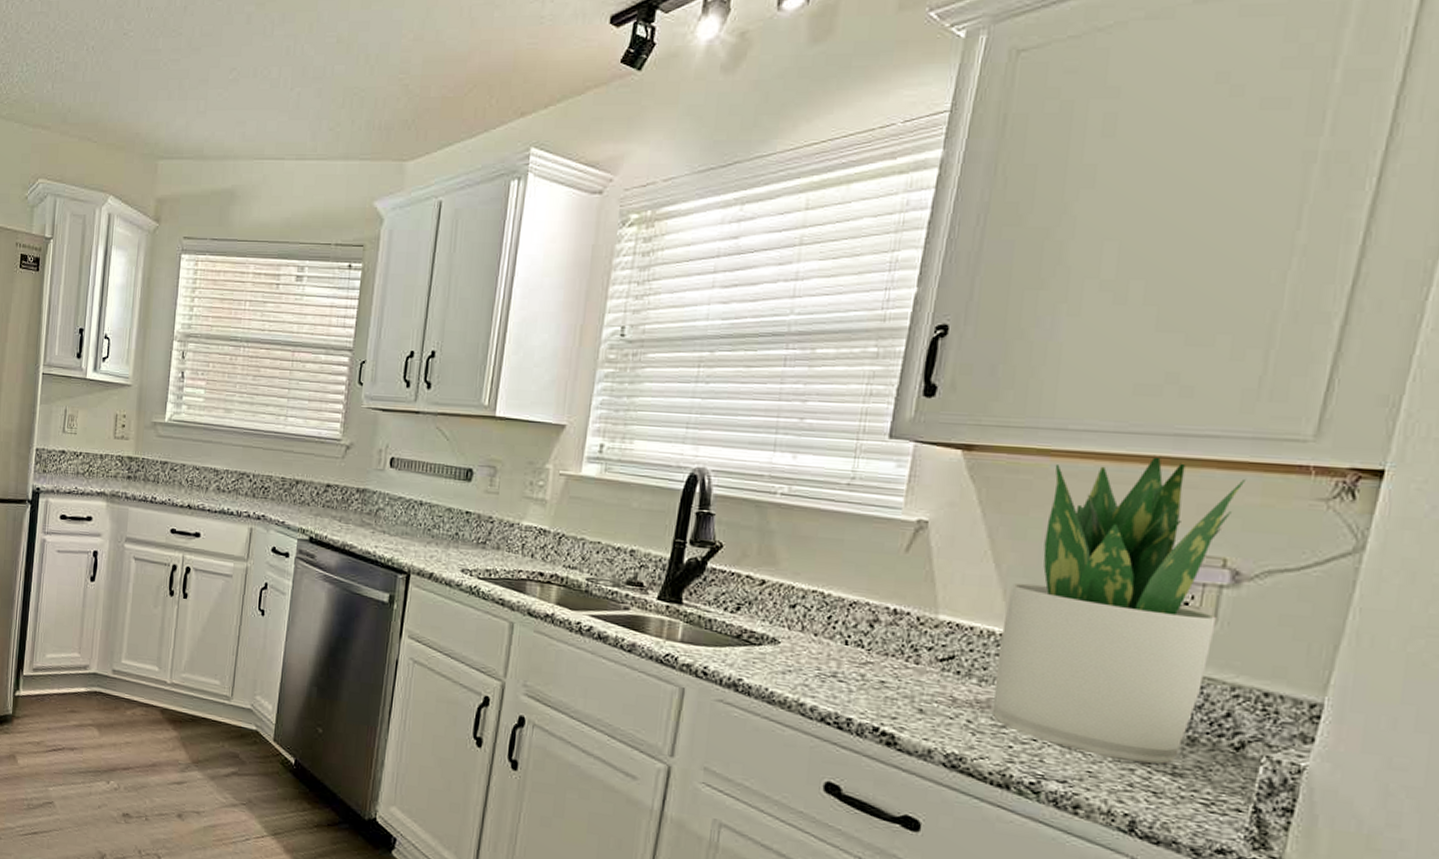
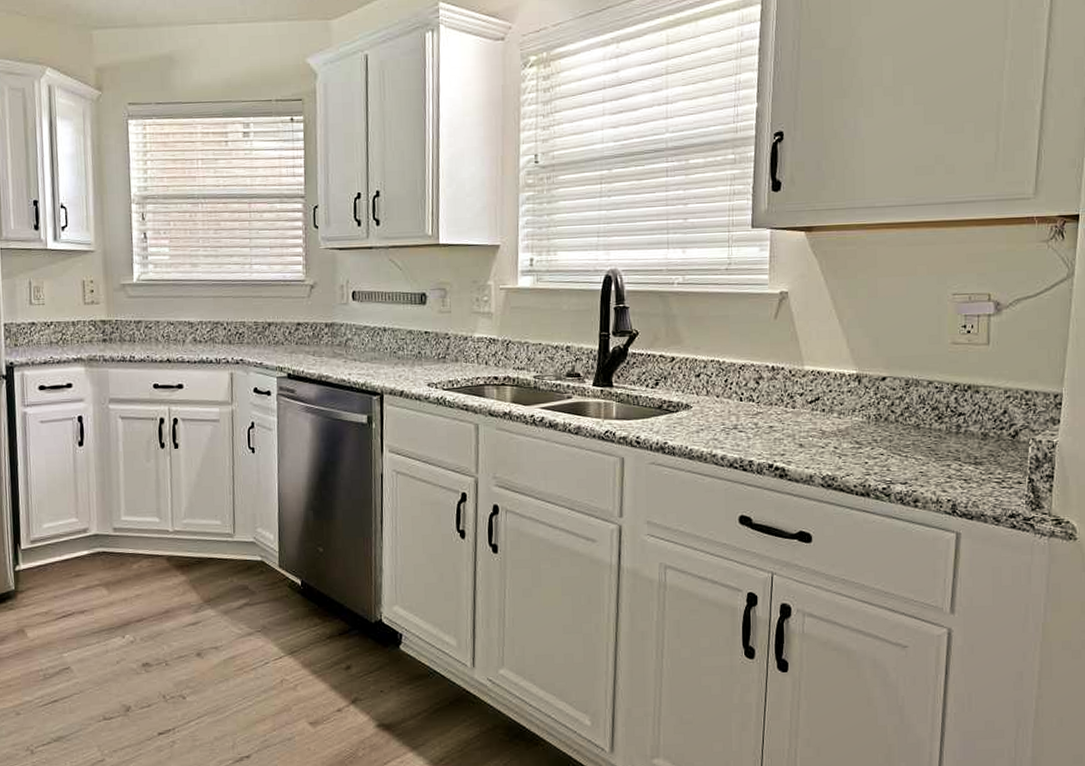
planter: present [993,455,1247,765] -> none [849,220,996,460]

